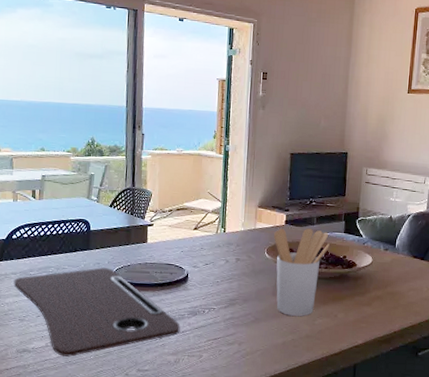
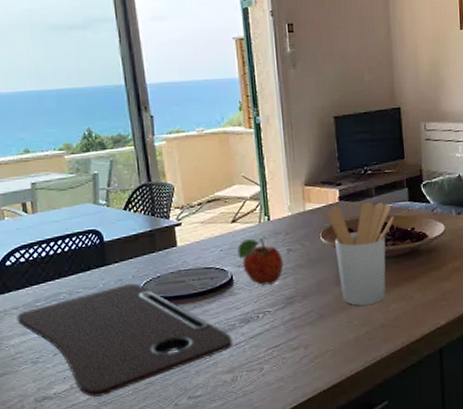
fruit: none [195,245,232,287] -> present [237,239,284,286]

